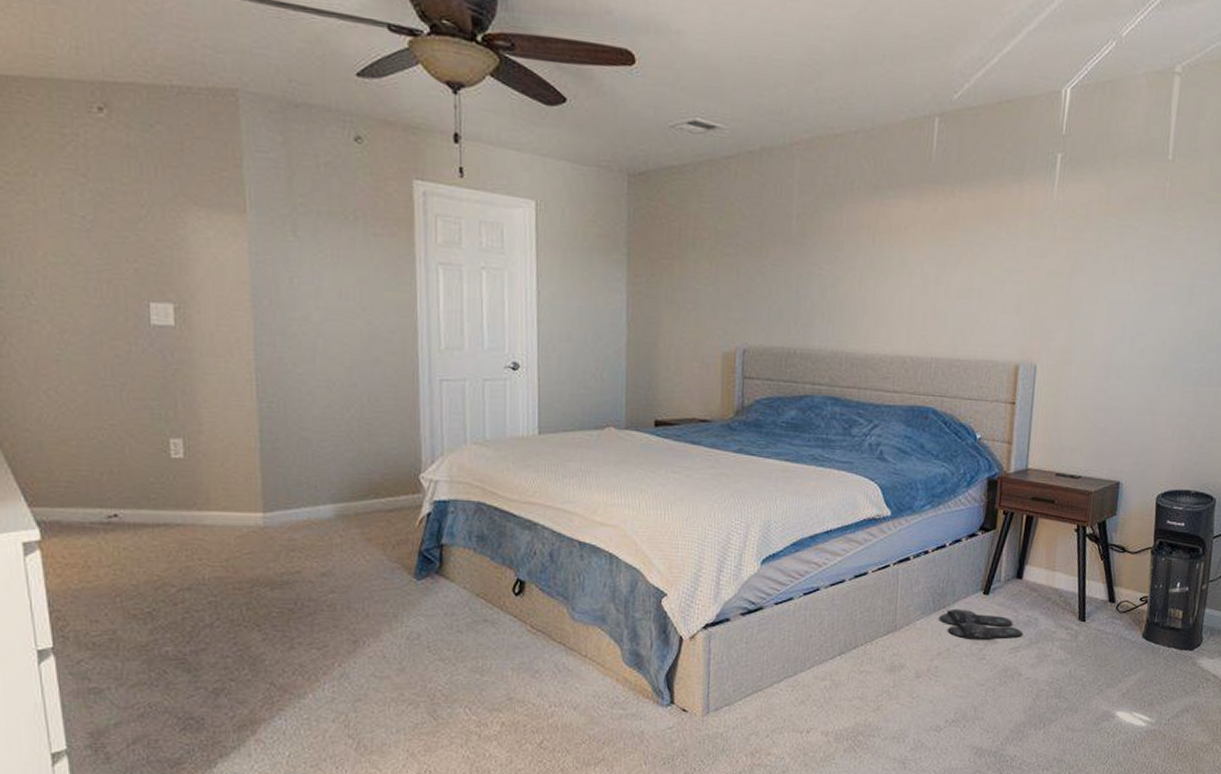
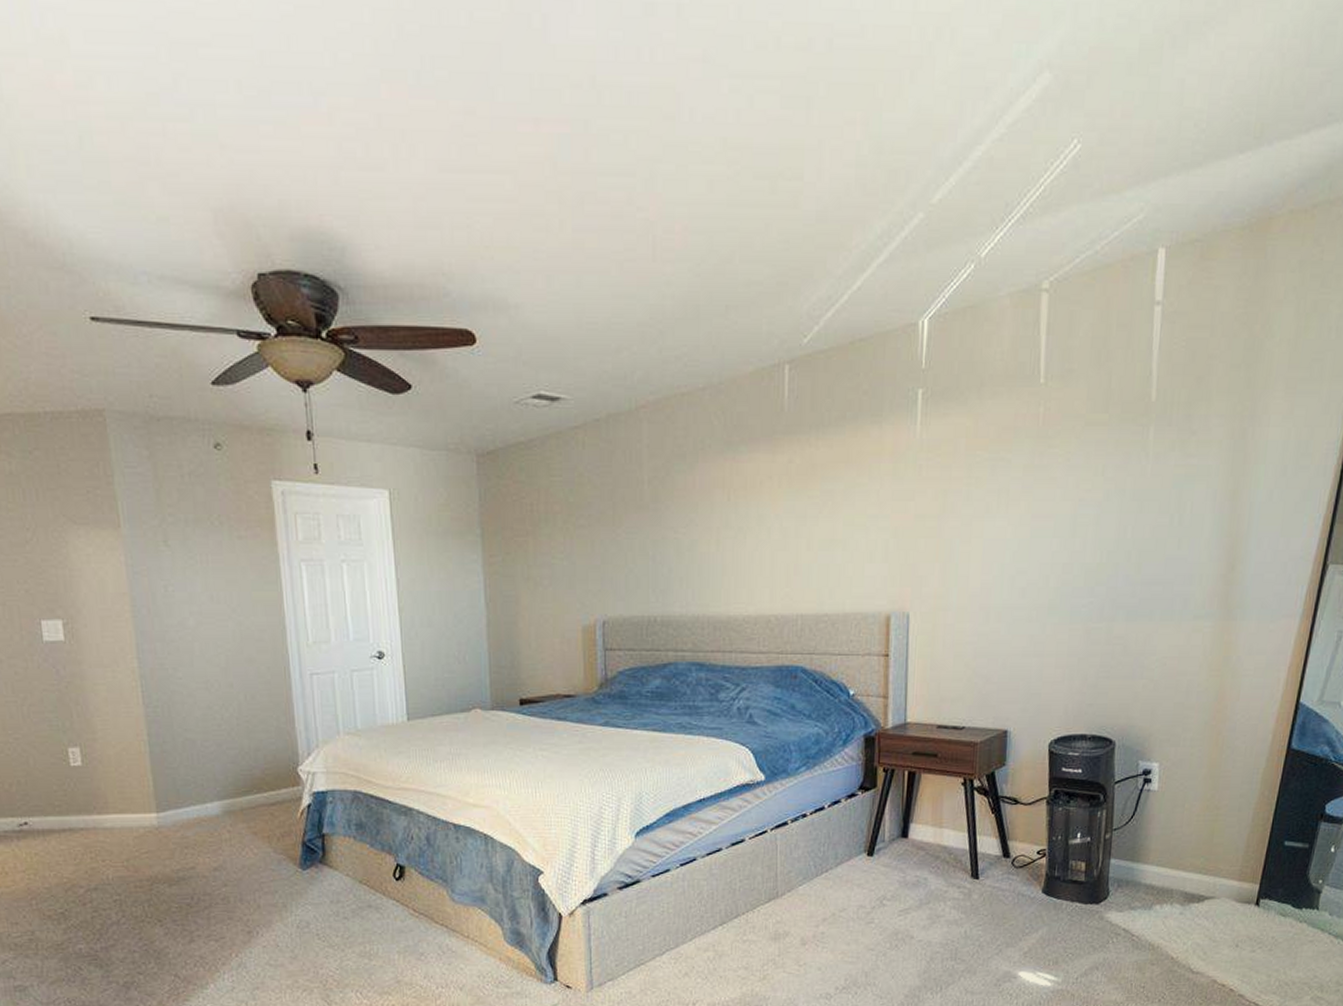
slippers: present [939,608,1023,639] -> none [822,872,913,903]

